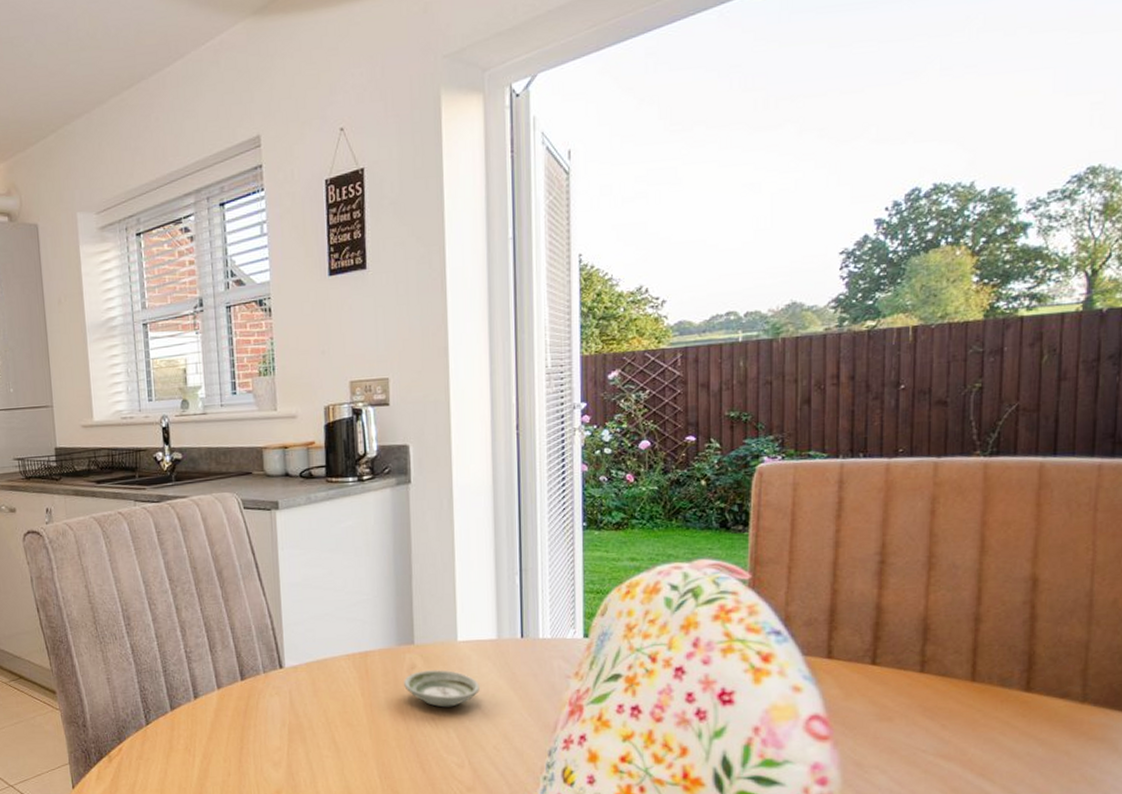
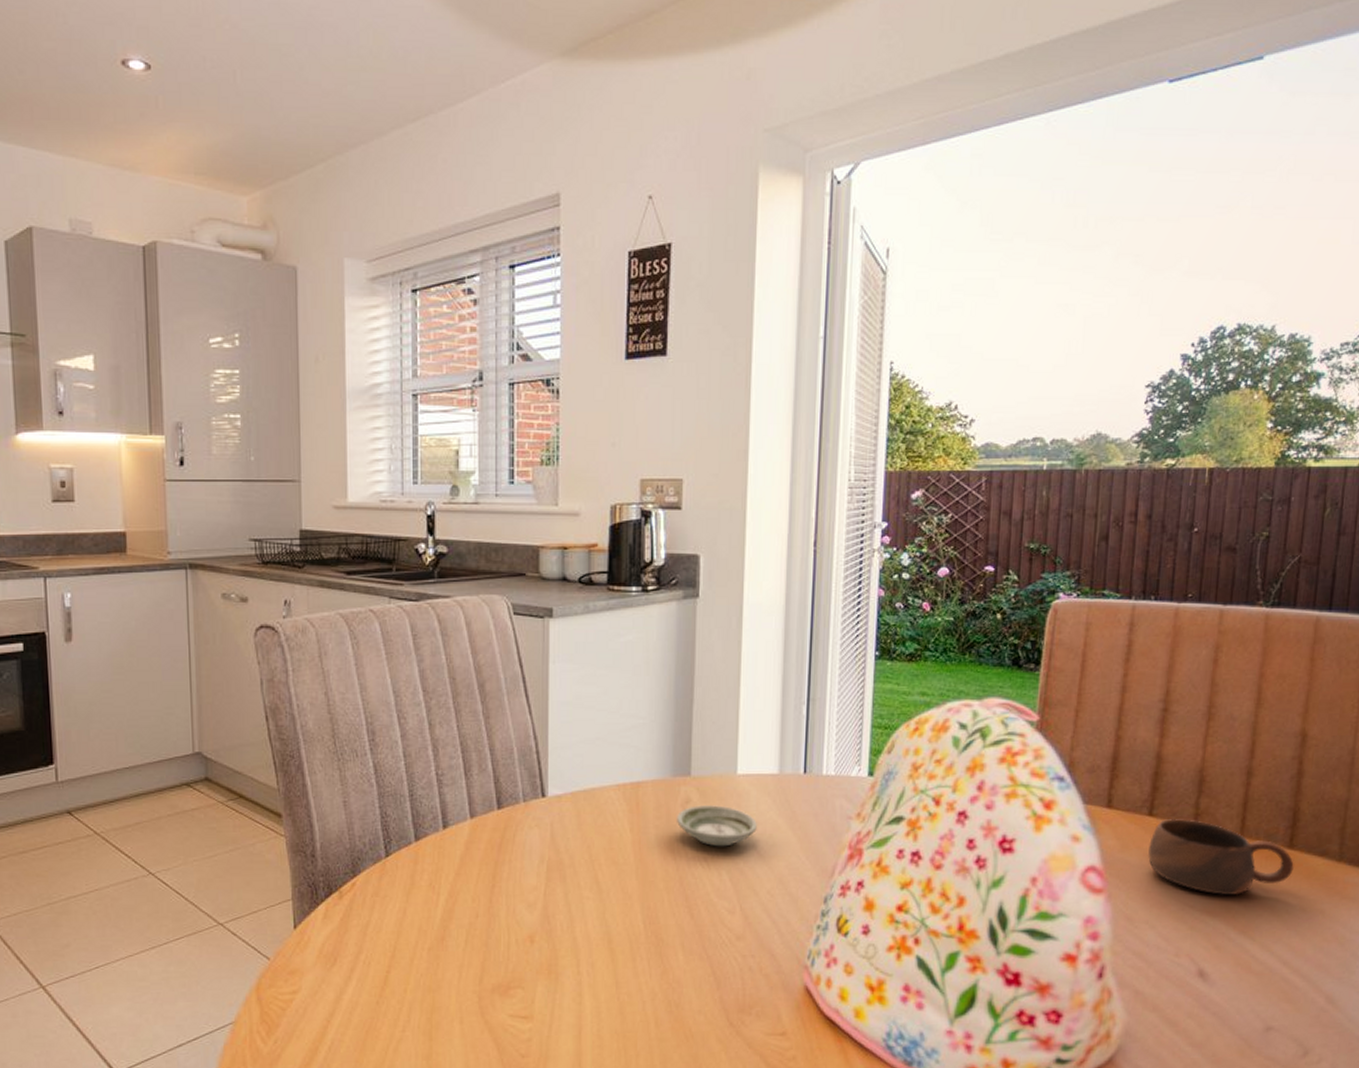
cup: none [873,666,1033,740] -> present [1147,818,1294,896]

